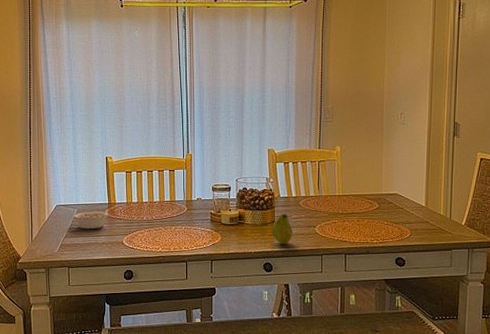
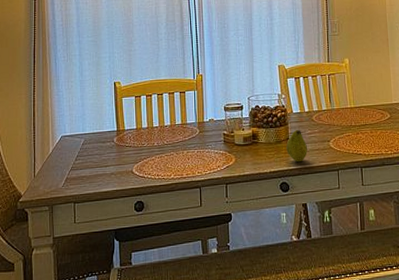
legume: present [74,212,109,230] -> none [80,140,118,160]

